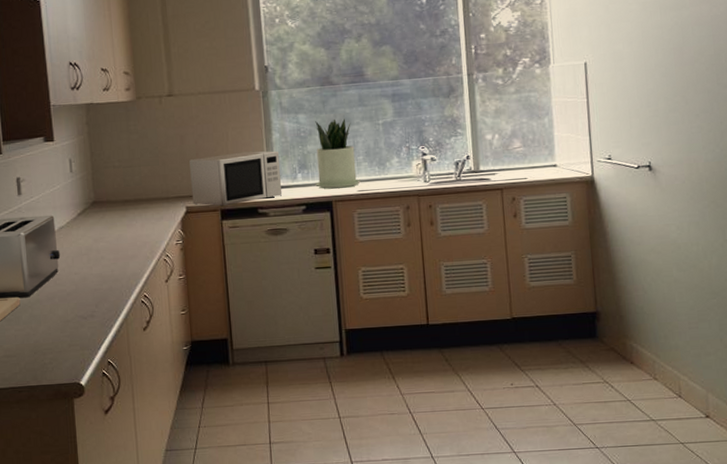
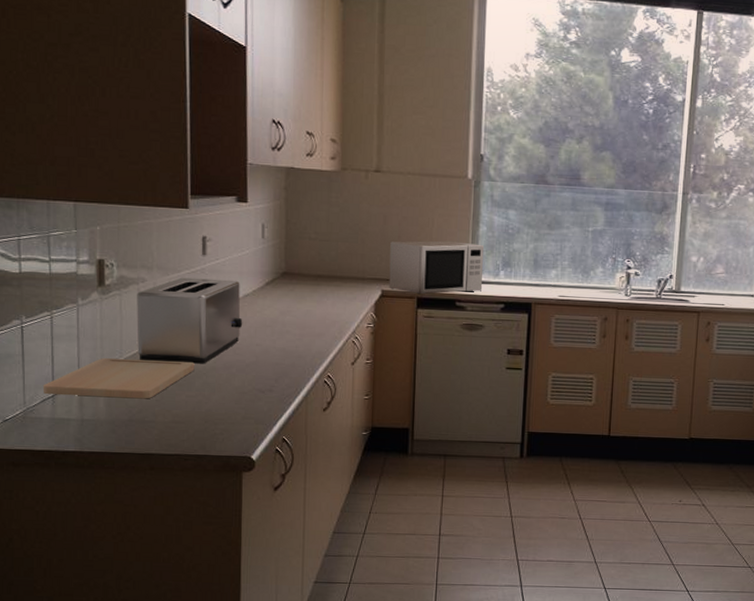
planter: present [315,118,361,189] -> none [517,219,563,292]

